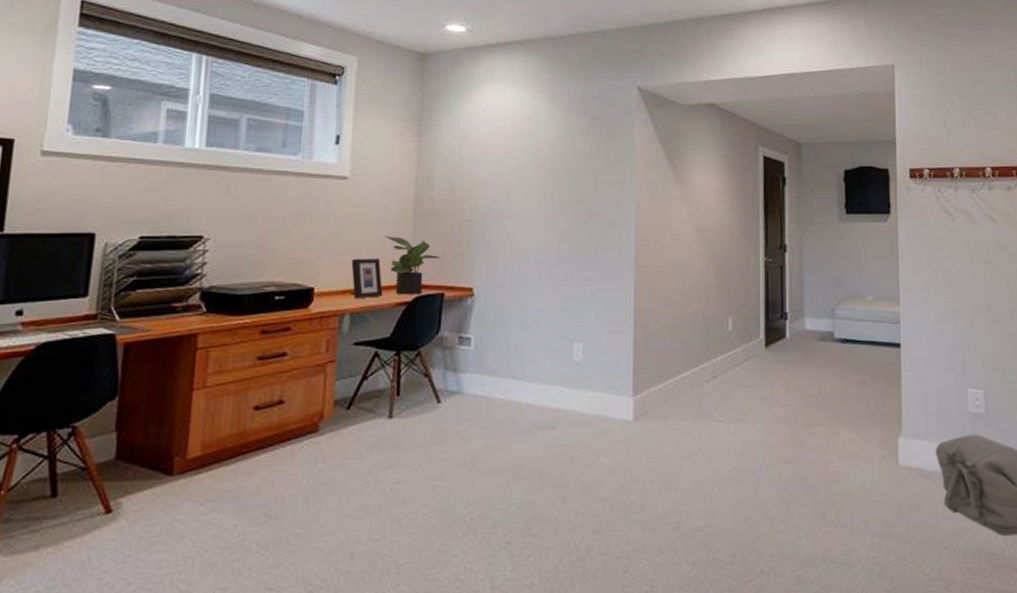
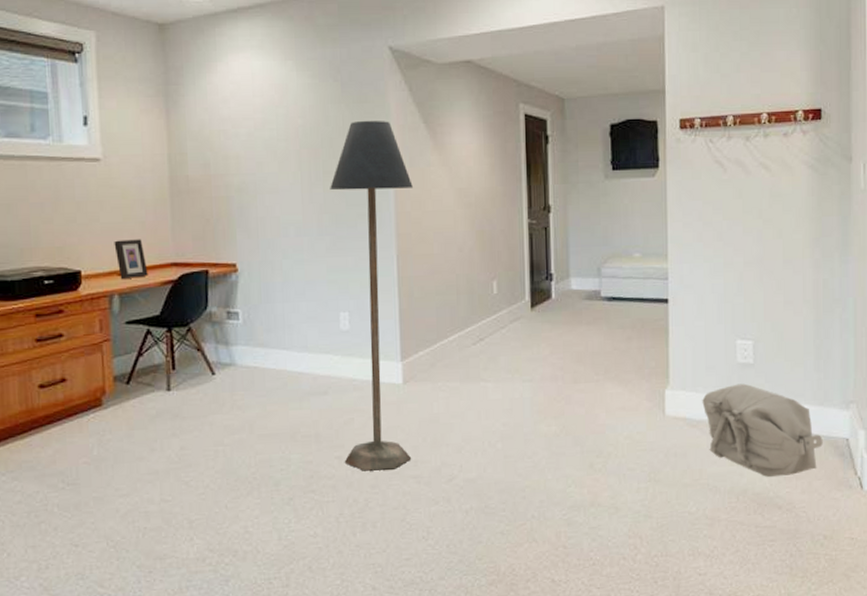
potted plant: present [383,235,441,295] -> none [142,215,202,274]
floor lamp: none [567,154,653,515] -> present [330,121,413,471]

